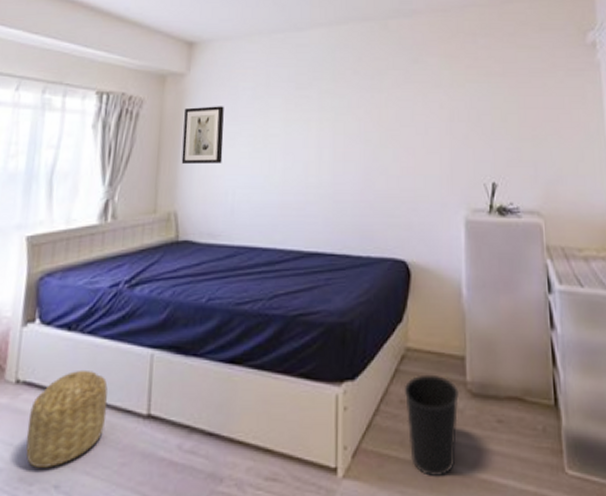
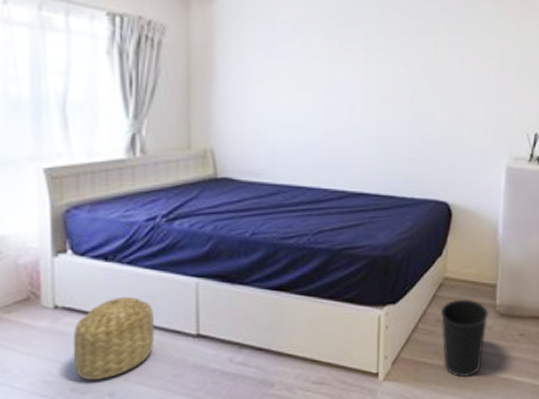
wall art: present [181,106,224,163] -> none [214,38,261,101]

